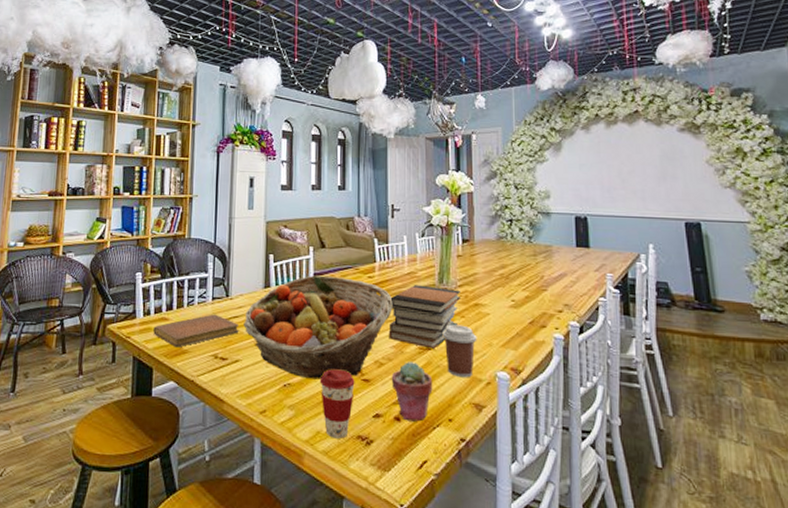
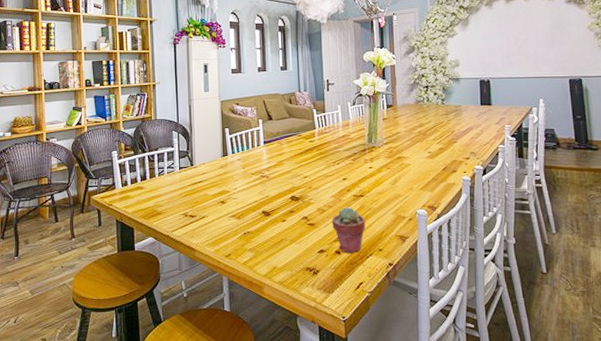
notebook: present [153,314,239,348] -> none [131,181,204,210]
fruit basket: present [244,275,393,380] -> none [207,143,331,227]
coffee cup: present [319,369,355,439] -> none [273,217,302,271]
book stack: present [388,285,461,349] -> none [328,145,387,196]
coffee cup: present [442,324,477,378] -> none [372,175,401,217]

